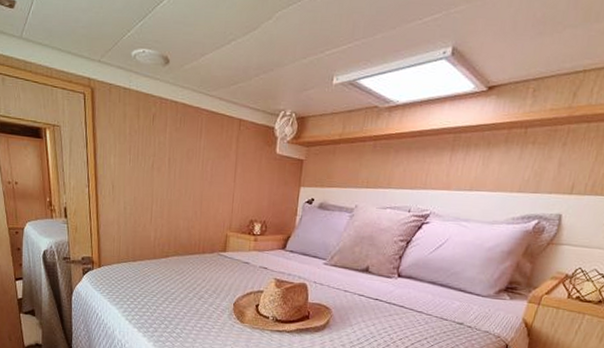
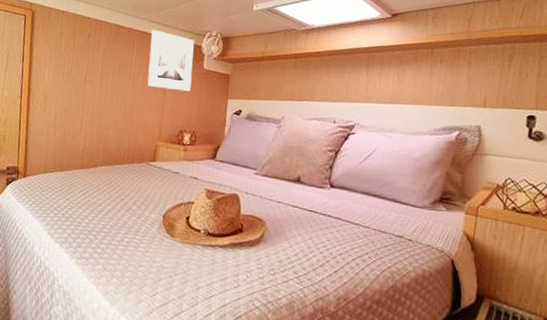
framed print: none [217,108,267,179] -> present [147,29,194,92]

